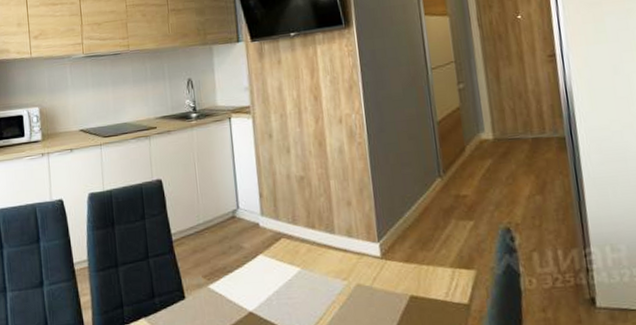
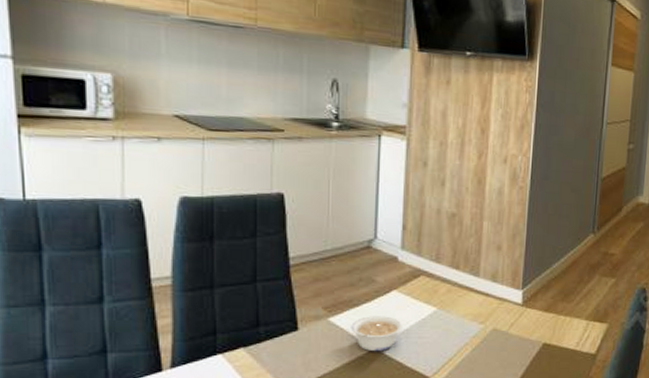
legume: none [228,279,273,315] -> present [351,316,404,352]

